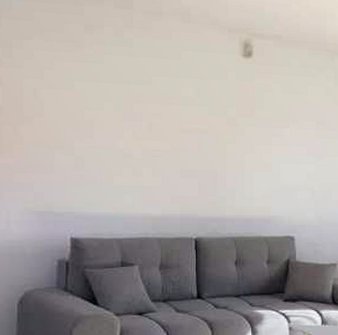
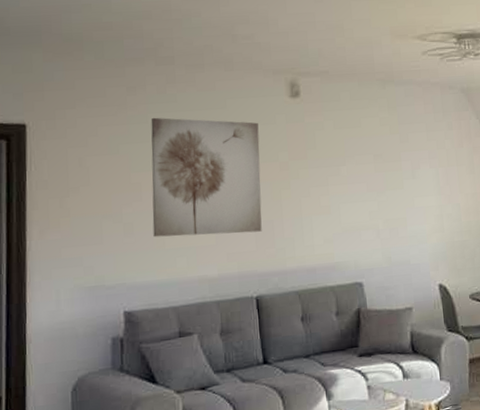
wall art: none [102,58,210,180] -> present [151,117,262,238]

